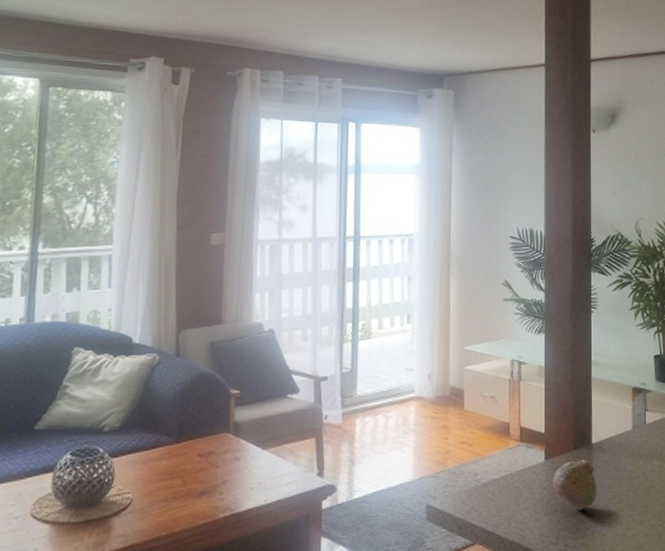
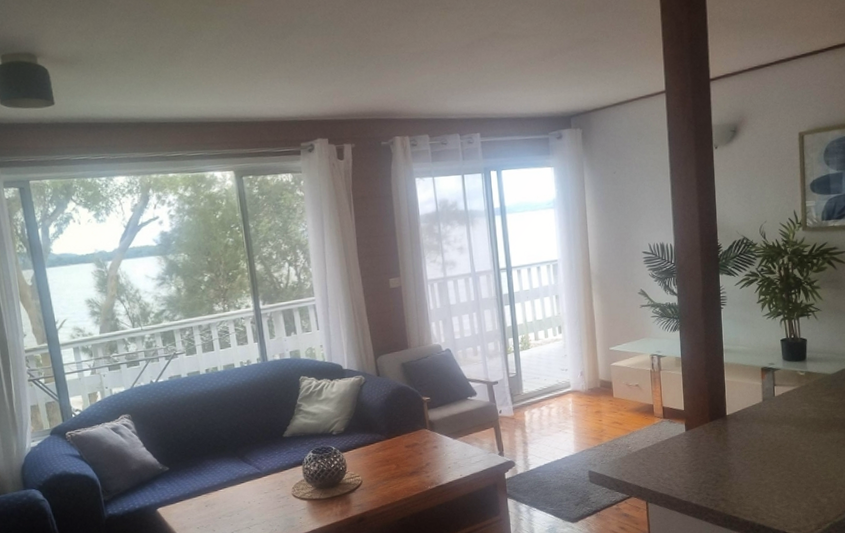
fruit: present [552,460,598,510] -> none [693,429,733,468]

